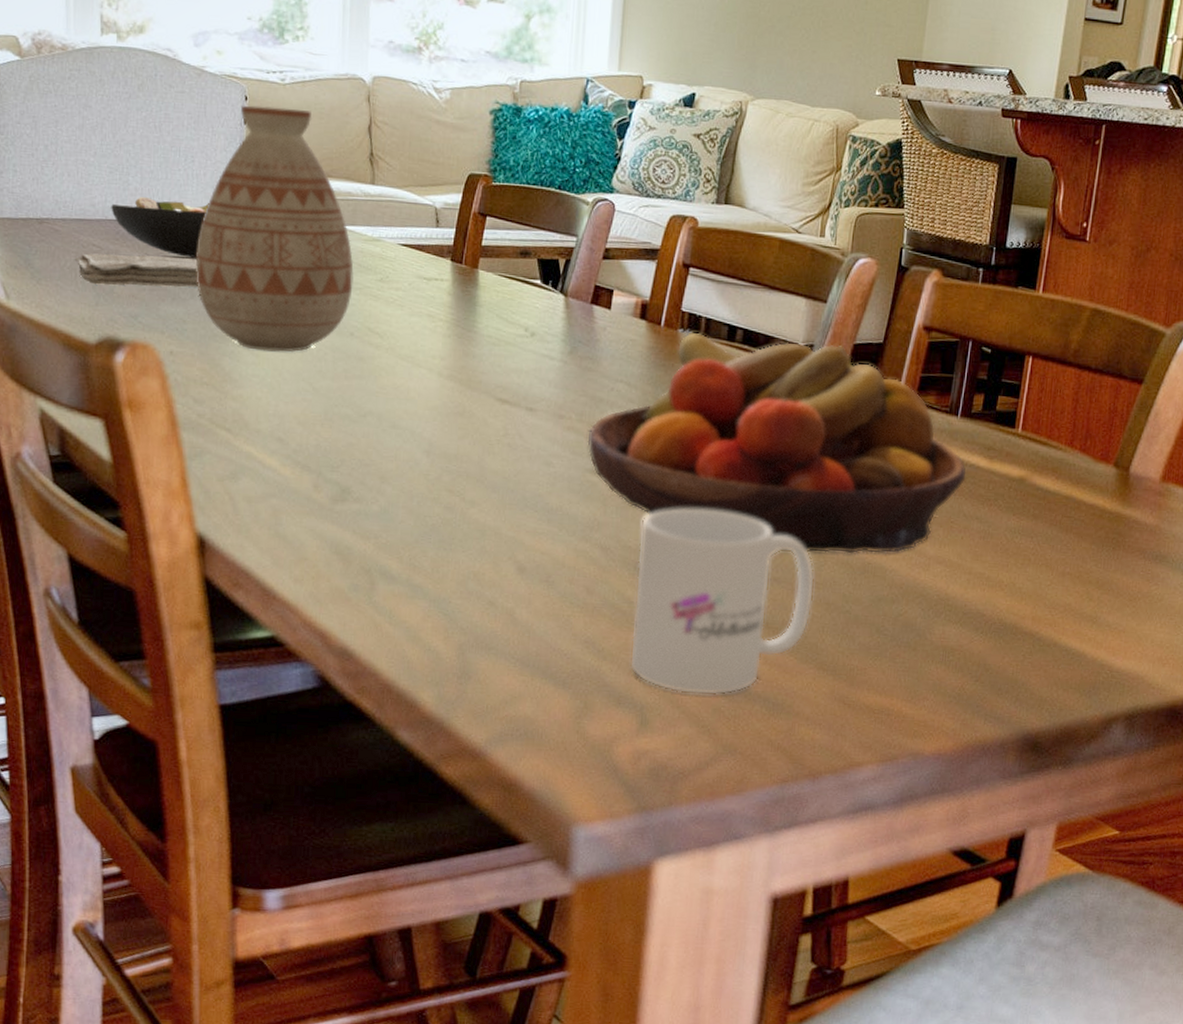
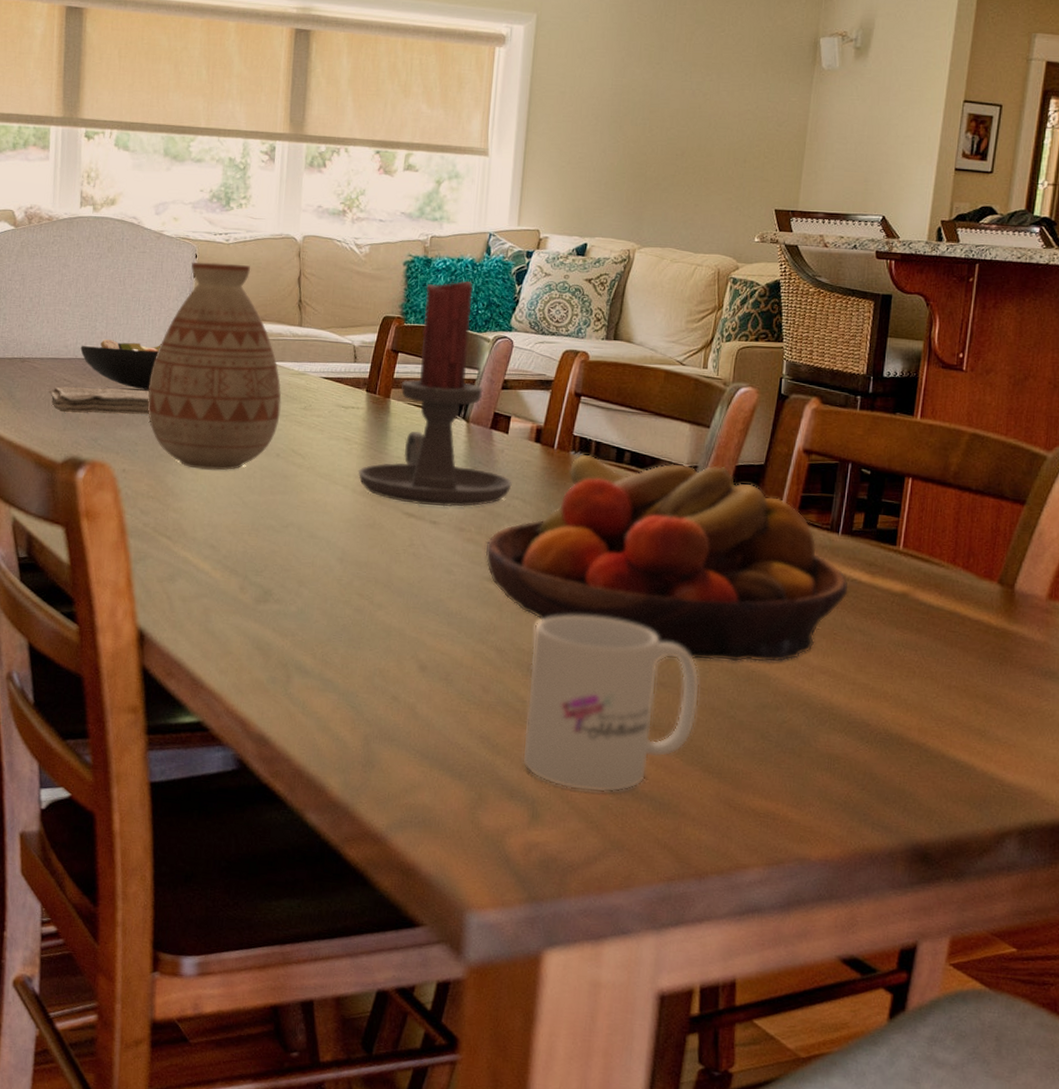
candle holder: none [444,132,616,392] -> present [358,280,512,507]

